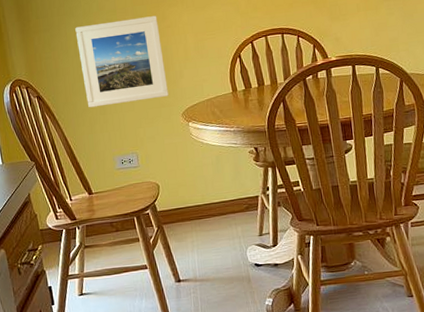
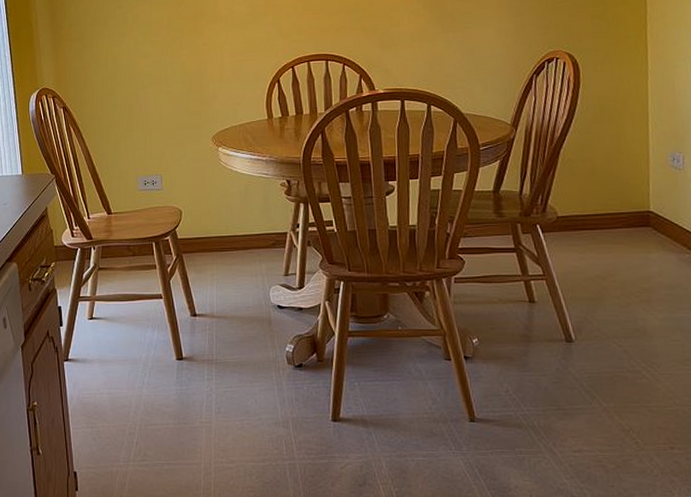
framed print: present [75,15,169,108] -> none [108,32,199,123]

